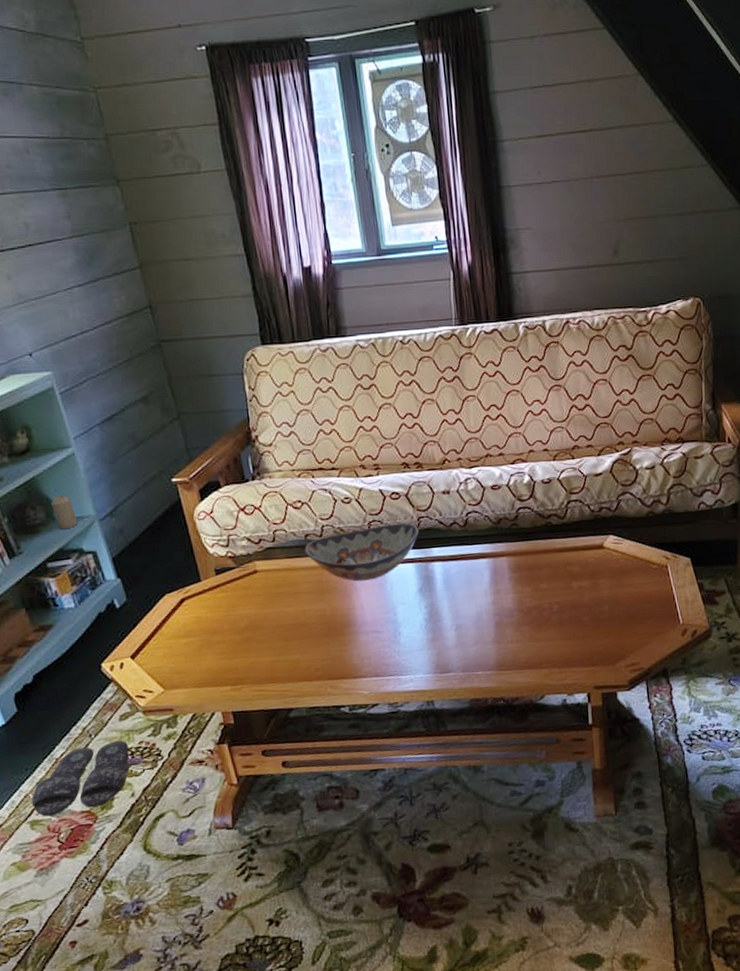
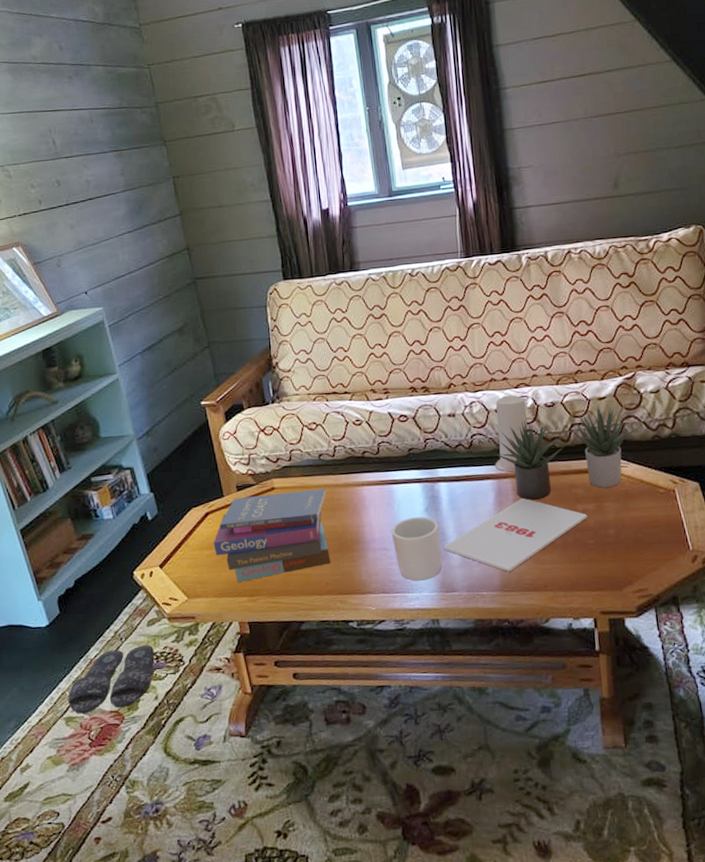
candle: present [51,495,78,530] -> none [97,416,119,448]
books: none [191,570,319,671] -> present [213,488,330,582]
decorative bowl: present [304,523,420,581] -> none [318,444,426,500]
mug: none [383,597,437,663] -> present [391,516,443,581]
magazine: none [438,576,582,651] -> present [443,498,587,572]
succulent plant: none [488,481,635,579] -> present [493,405,640,500]
candle: none [491,471,524,551] -> present [495,395,528,472]

